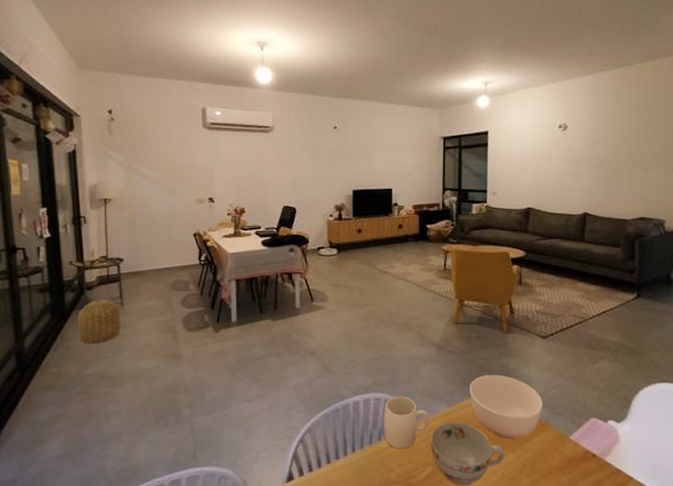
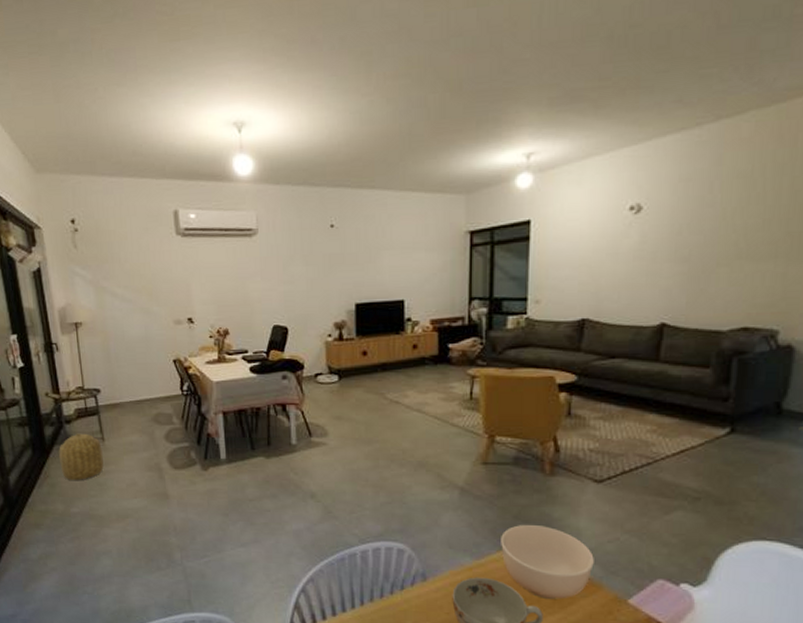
mug: present [383,395,430,449] -> none [396,545,452,605]

